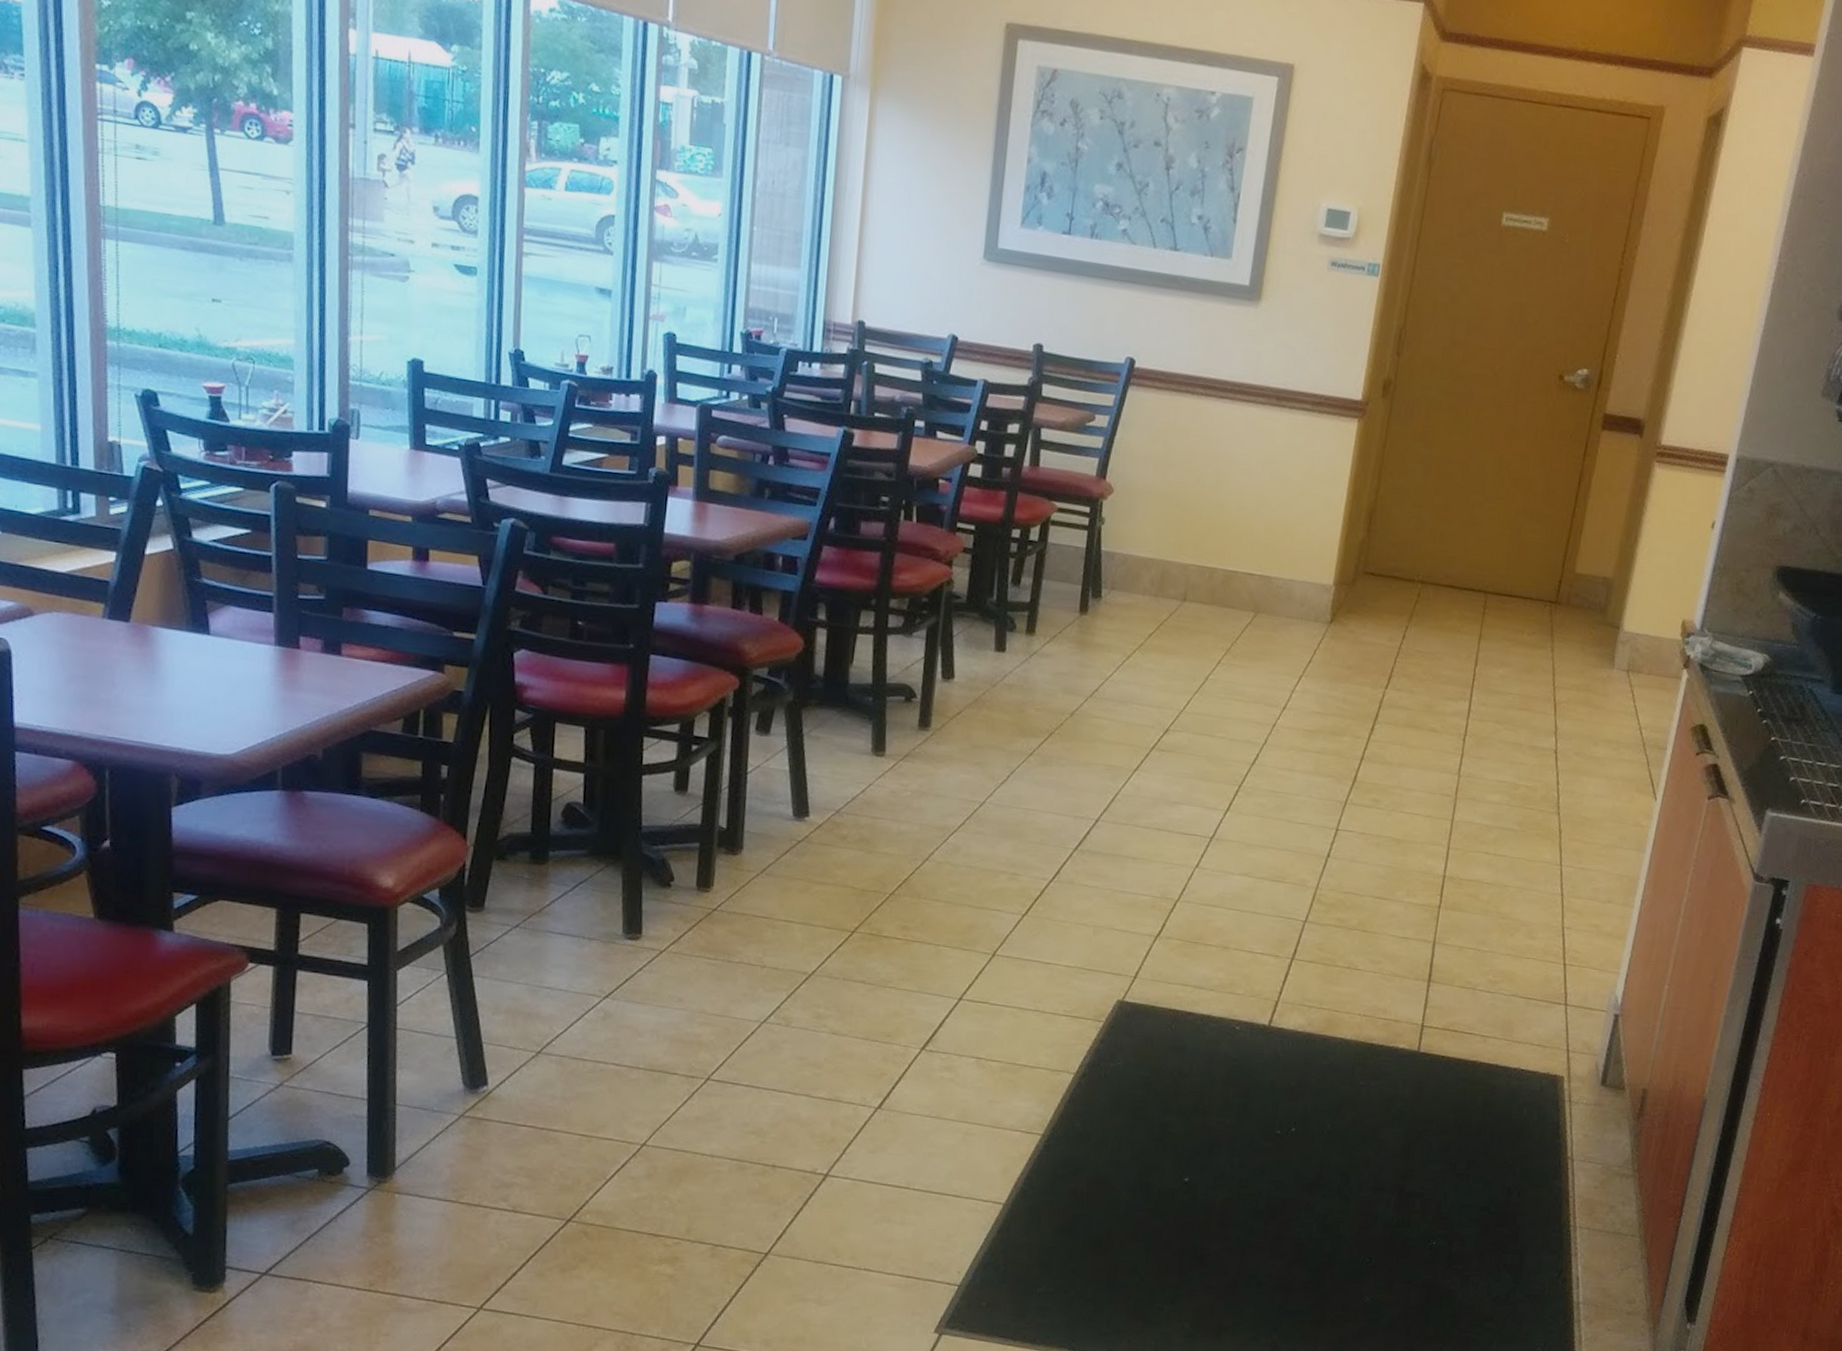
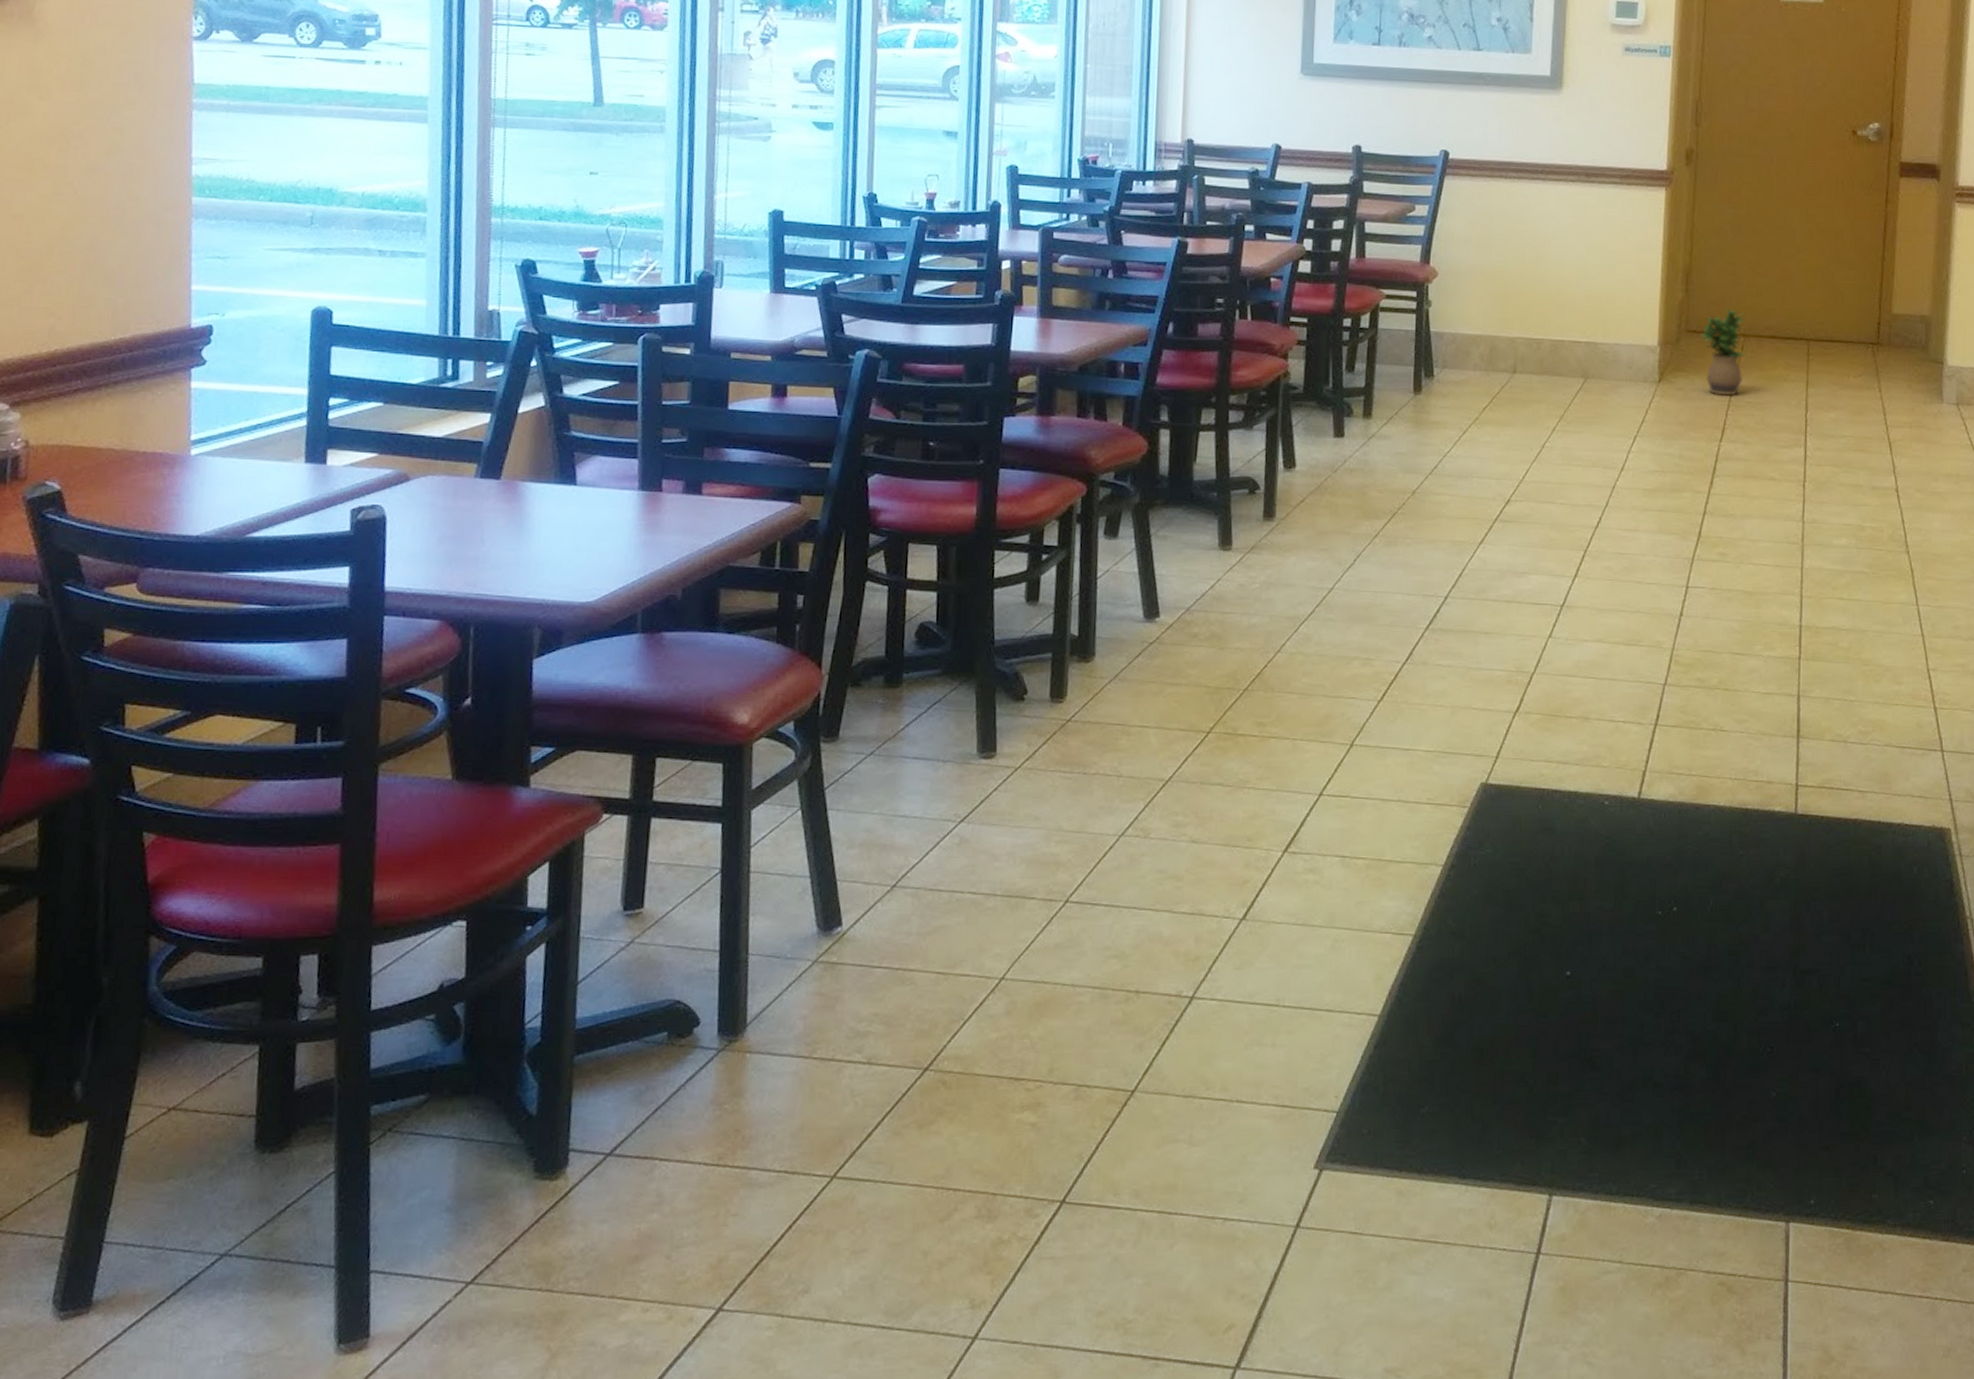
potted plant: none [1377,553,1424,643] -> present [1699,309,1744,396]

